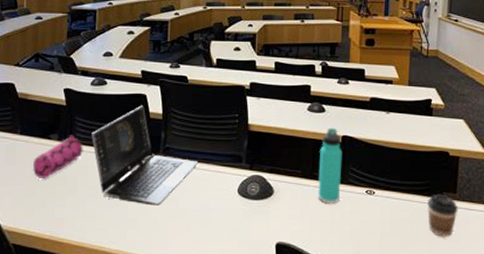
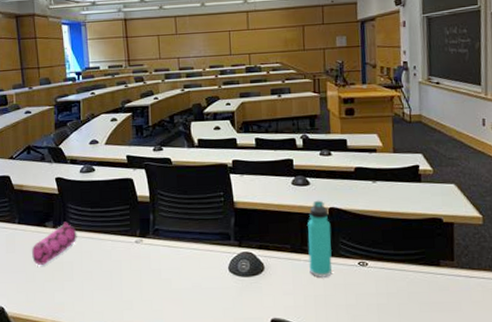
laptop computer: present [91,105,198,206] -> none [84,189,187,287]
coffee cup: present [427,194,458,237] -> none [424,262,458,307]

